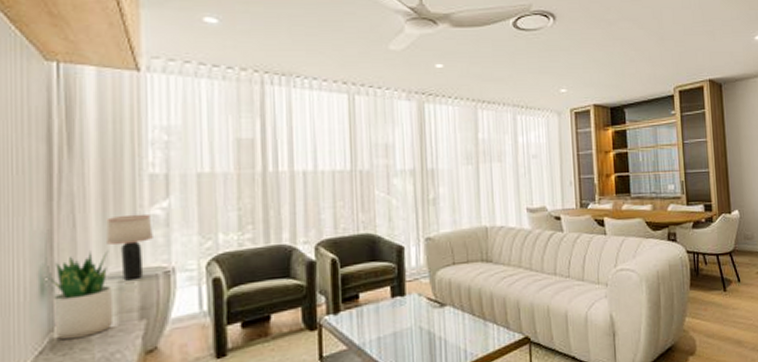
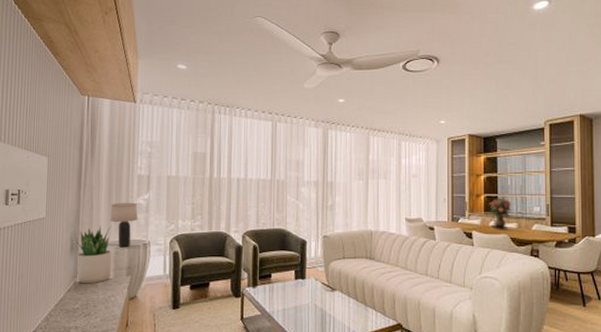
bouquet: none [620,175,646,215] -> present [489,196,512,230]

